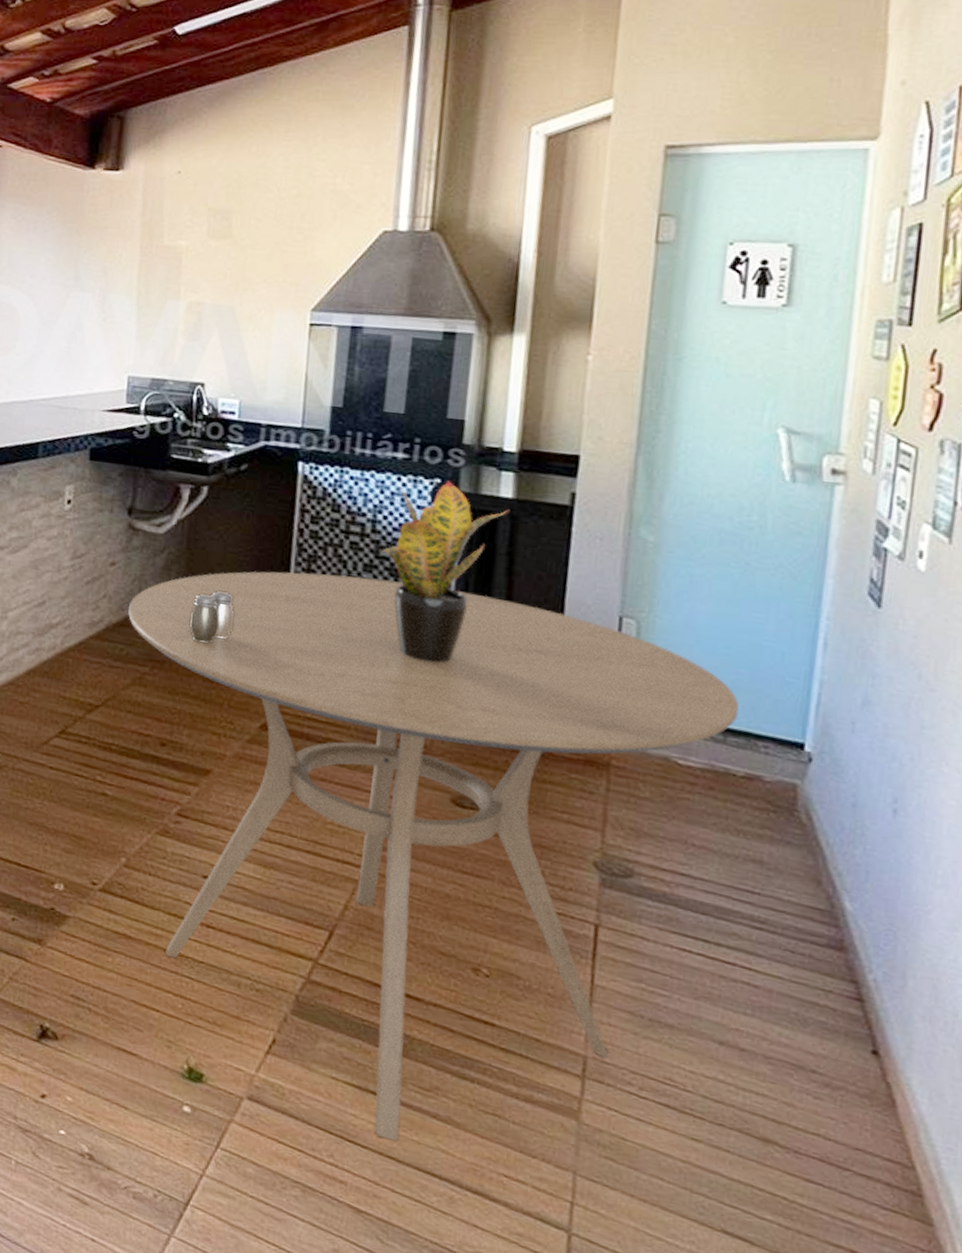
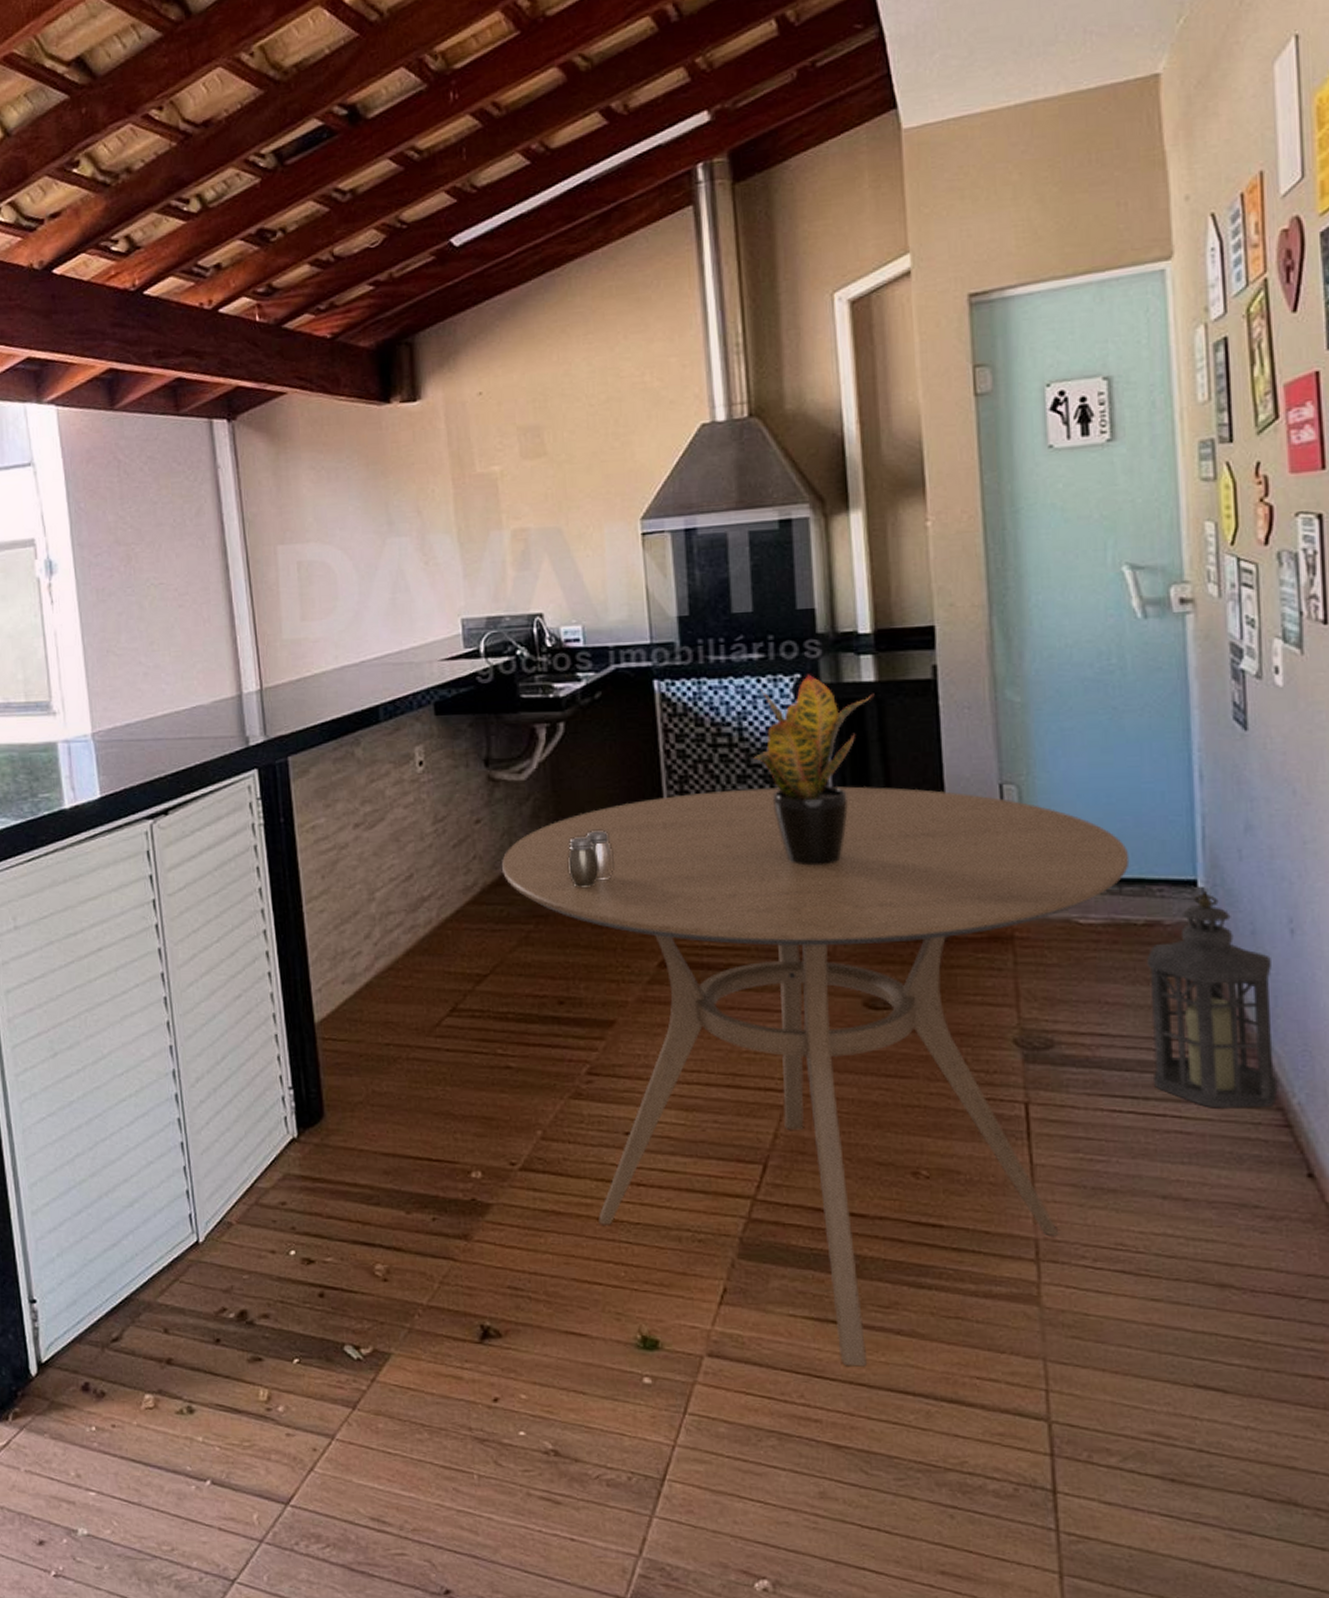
lantern: none [728,755,869,978] -> present [1147,890,1278,1108]

